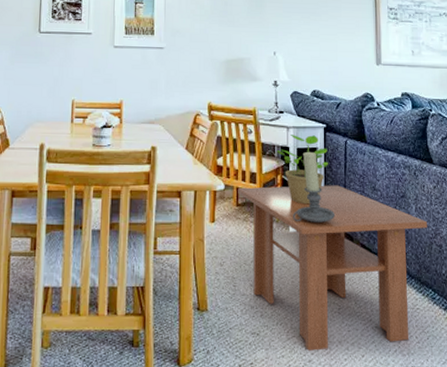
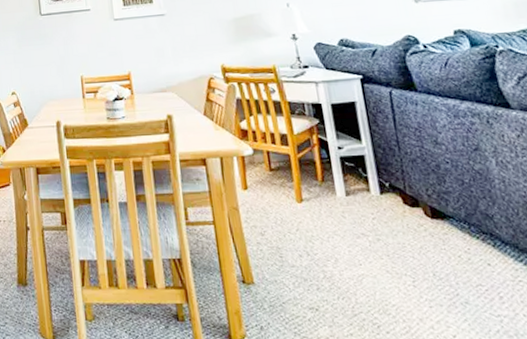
coffee table: present [238,185,428,351] -> none [268,141,518,329]
potted plant: present [276,135,329,205] -> none [306,88,373,165]
candle holder: present [293,151,335,223] -> none [338,106,390,185]

